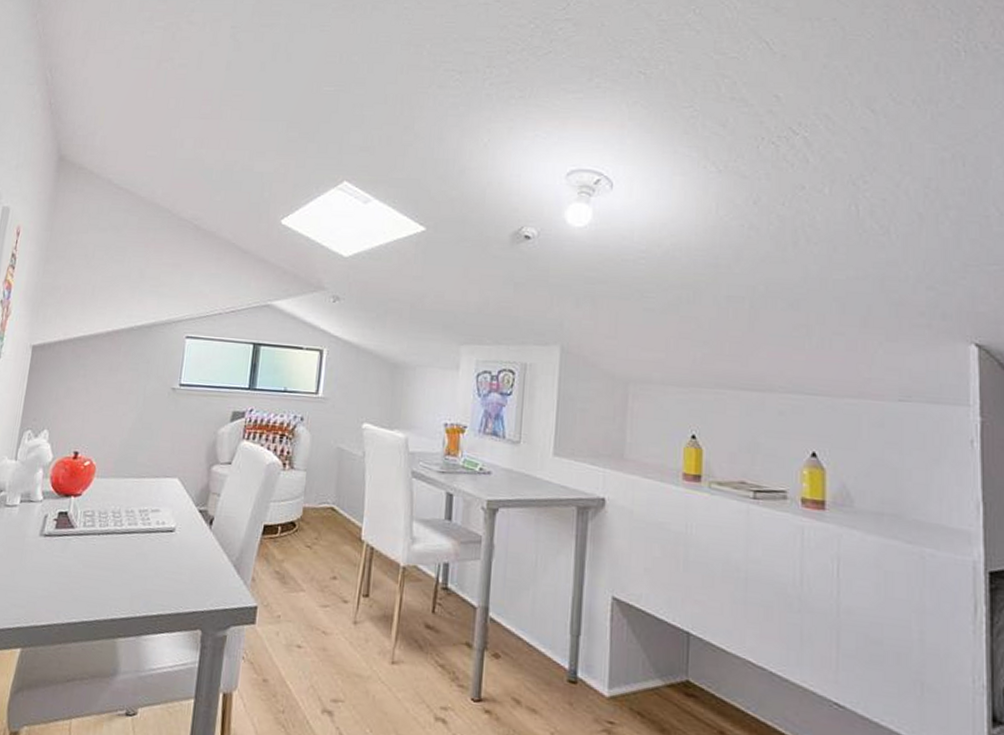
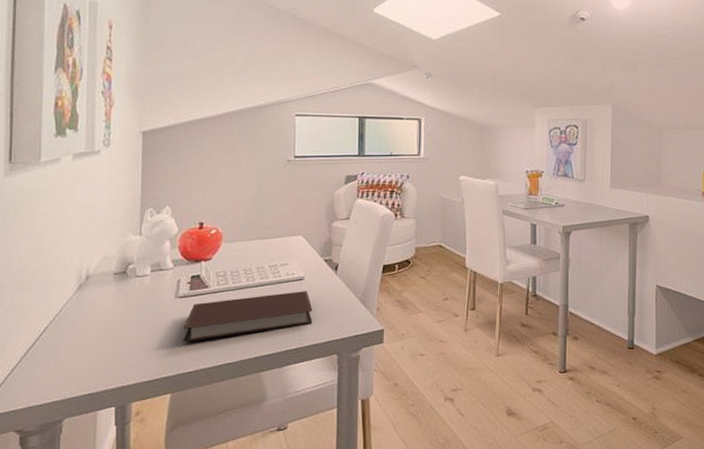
notebook: none [41,544,180,590] -> present [183,291,313,343]

